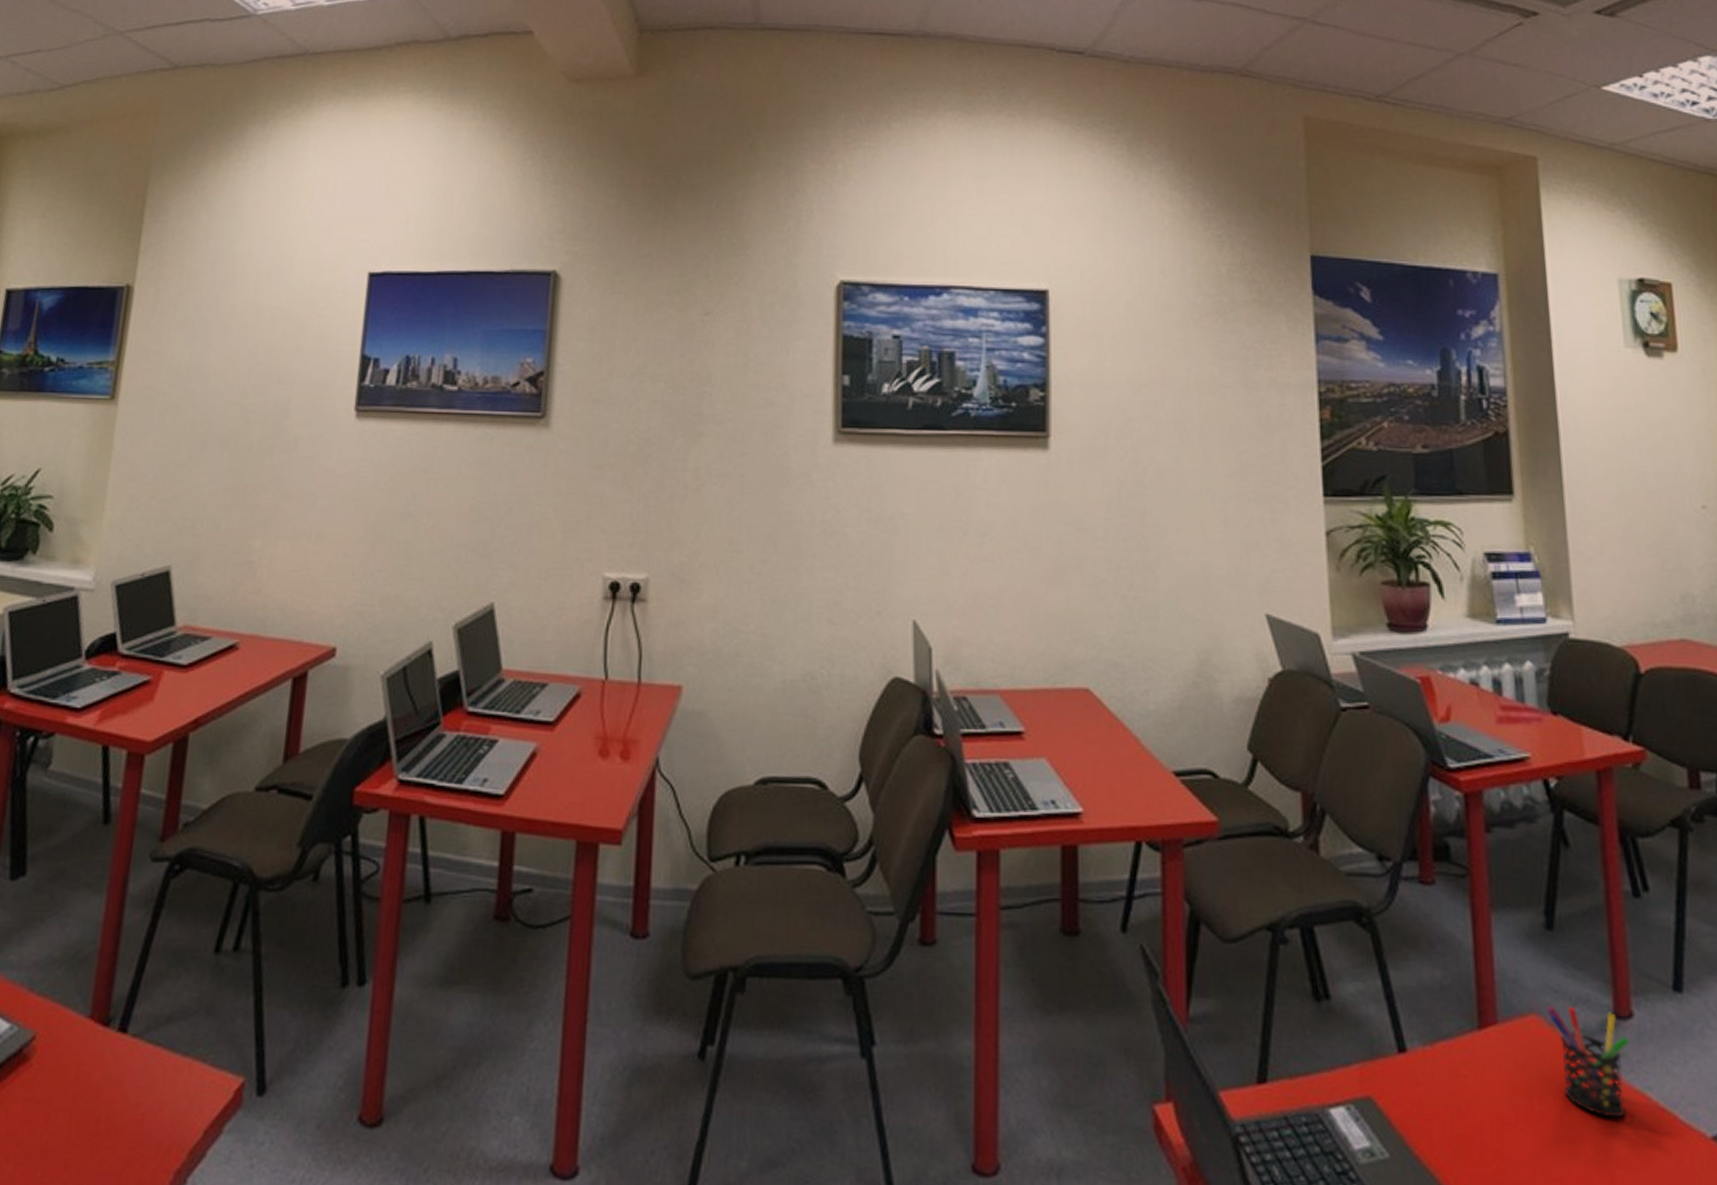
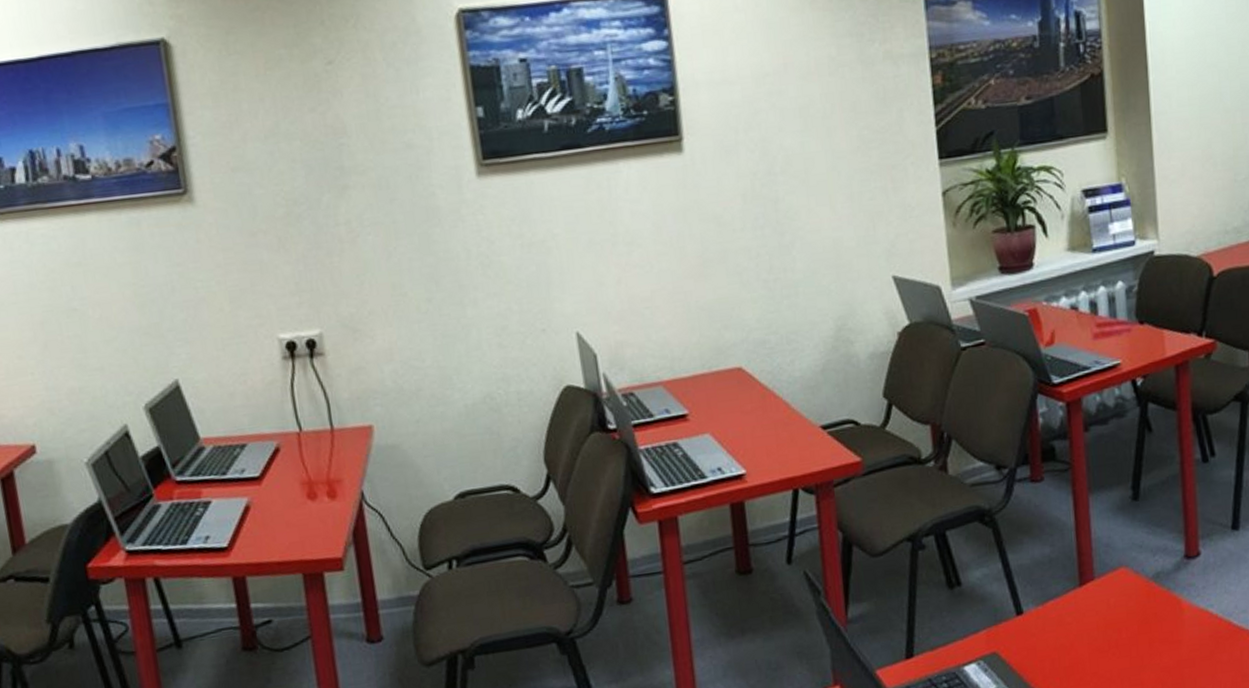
pen holder: present [1545,1006,1630,1118] -> none [1132,555,1198,633]

